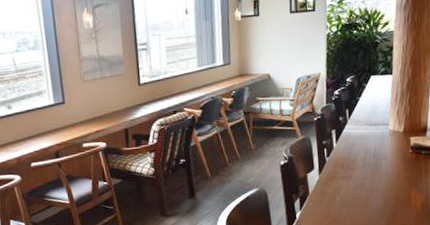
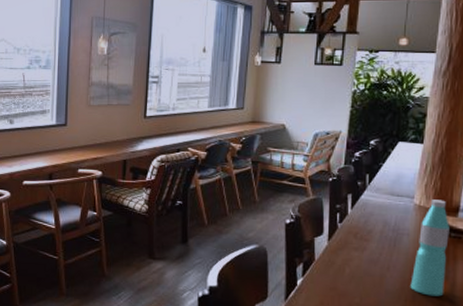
water bottle: none [392,123,421,209] -> present [410,199,450,297]

